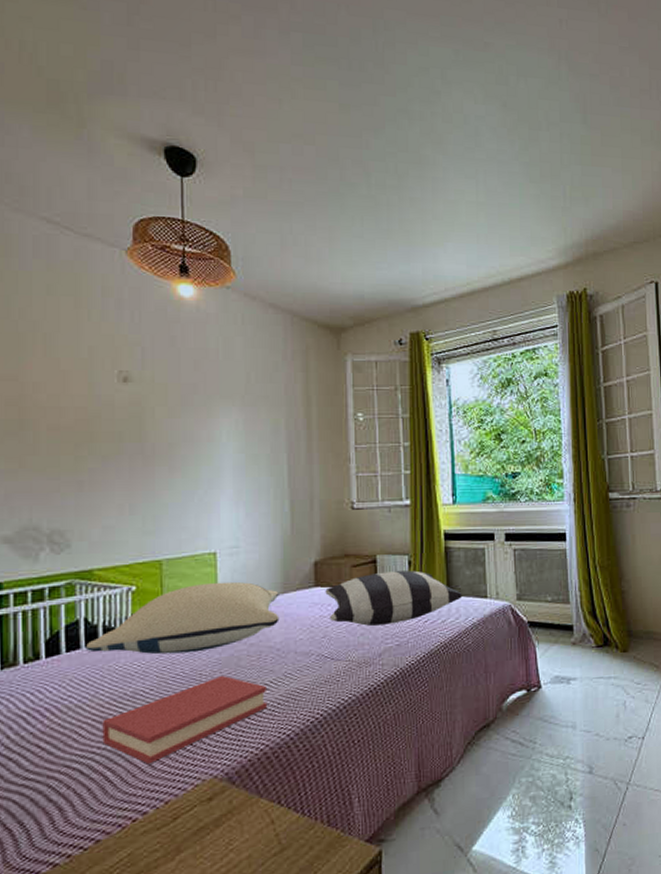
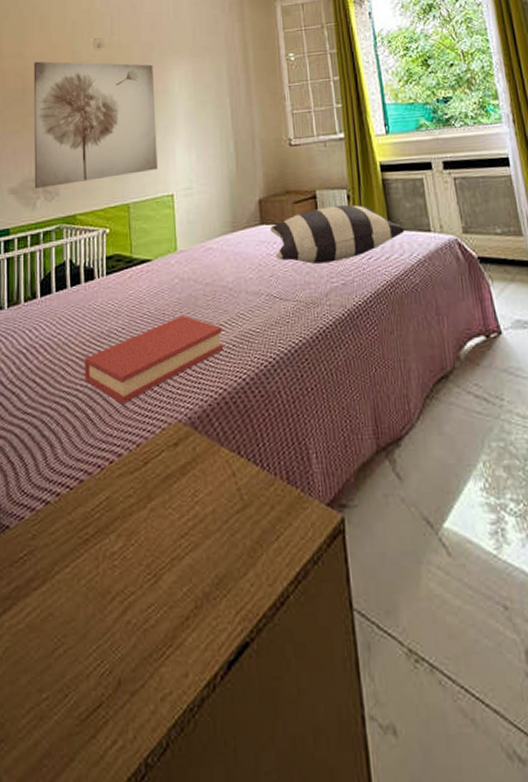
wall art: none [34,389,198,538] -> present [33,61,158,189]
pillow: present [87,581,280,655] -> none [72,222,230,294]

